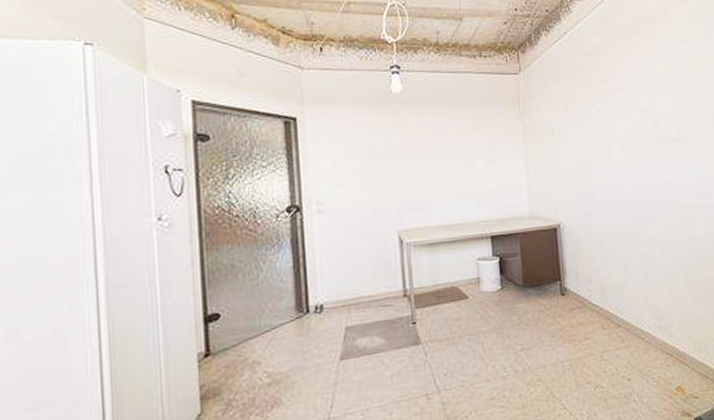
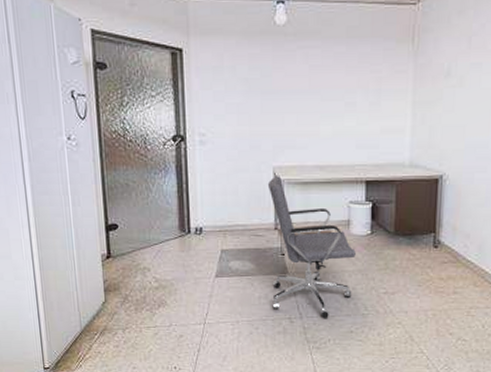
office chair: none [393,239,489,389] -> present [267,176,356,319]

